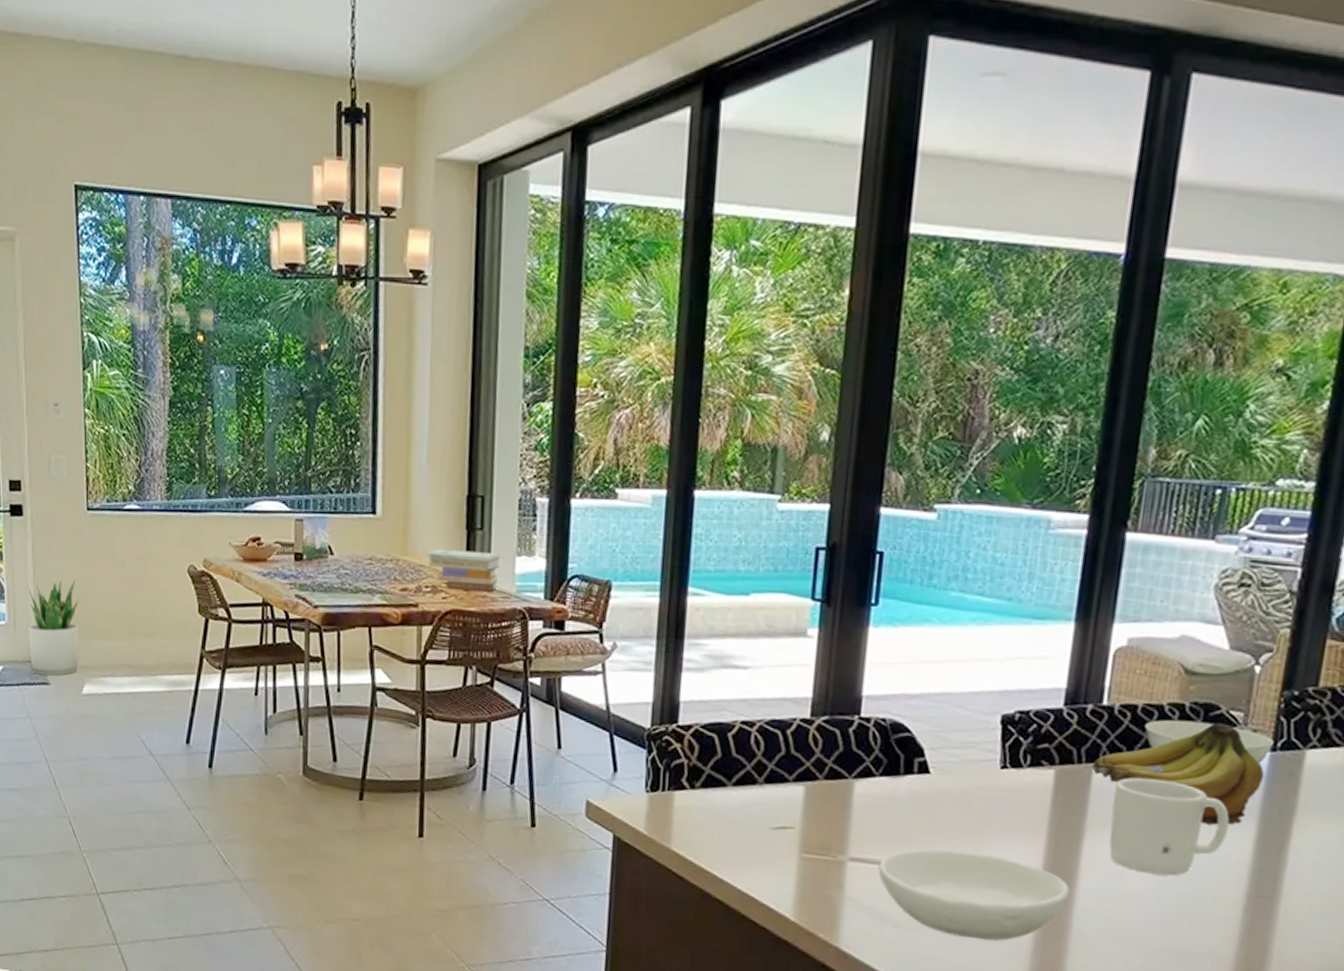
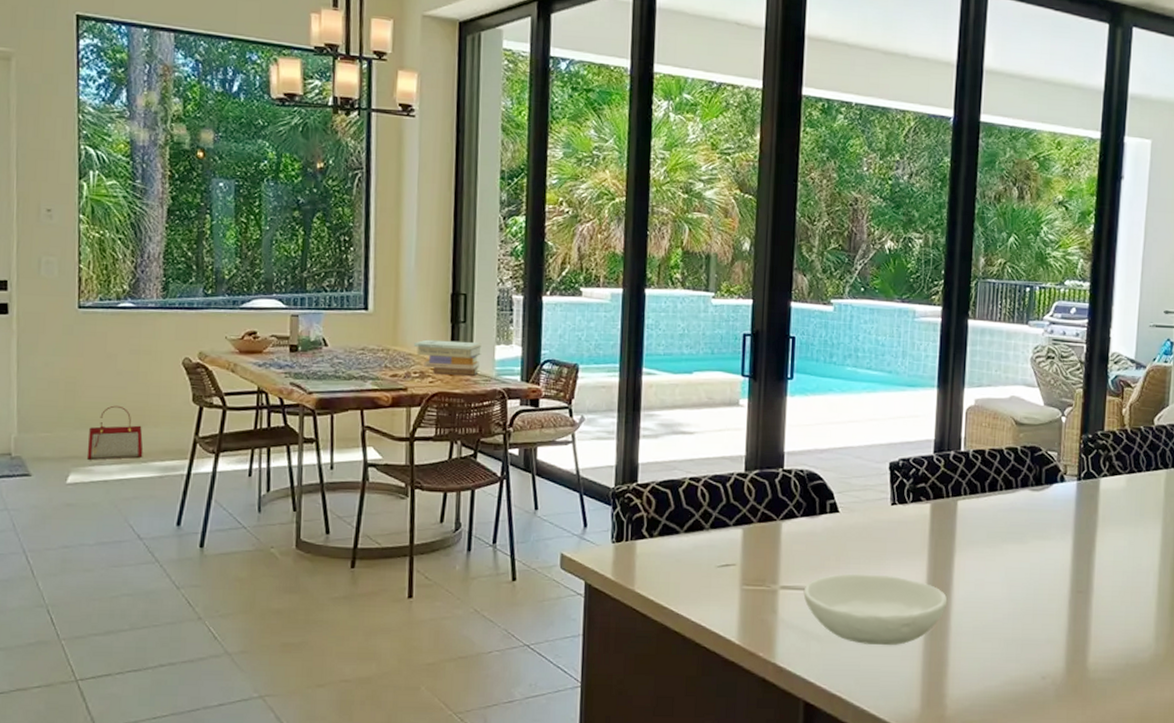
planter: present [29,580,79,676] -> none [9,374,66,467]
handbag: none [101,614,153,671] -> present [88,405,143,460]
fruit: present [1091,723,1265,825] -> none [956,461,1075,539]
mug: present [1109,777,1230,876] -> none [972,506,1054,581]
bowl: present [1145,719,1274,763] -> none [991,460,1078,490]

